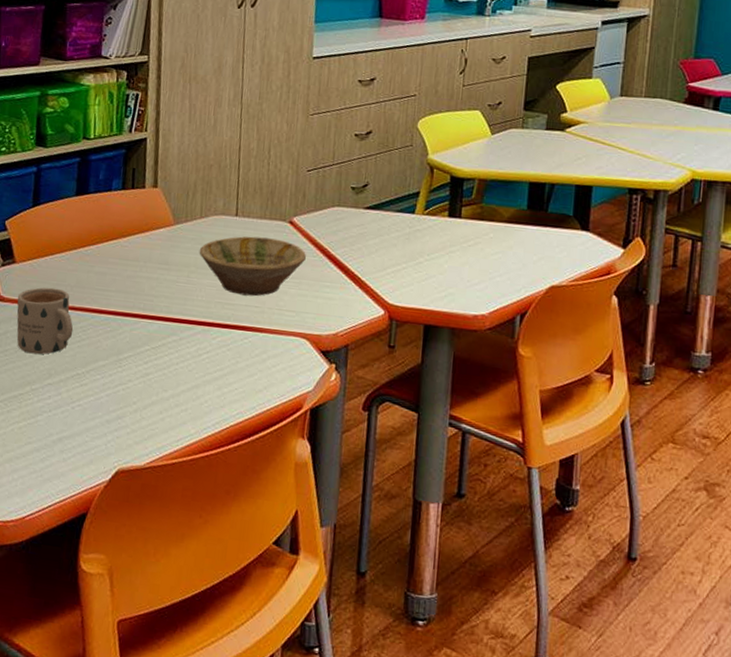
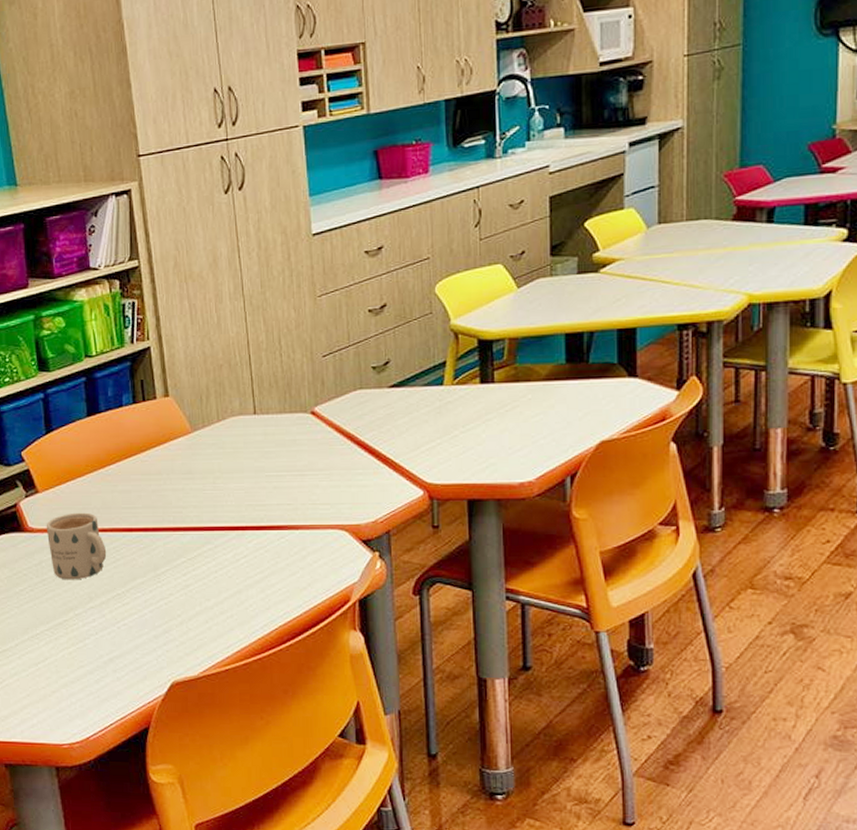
bowl: present [199,236,306,296] -> none [221,432,333,494]

